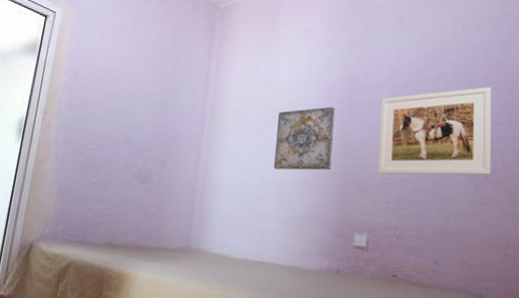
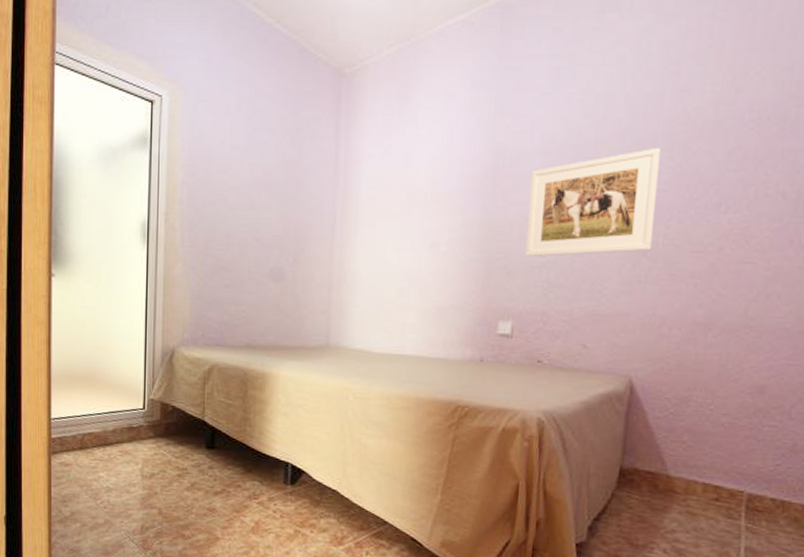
wall art: present [274,106,335,171] -> none [413,185,479,259]

